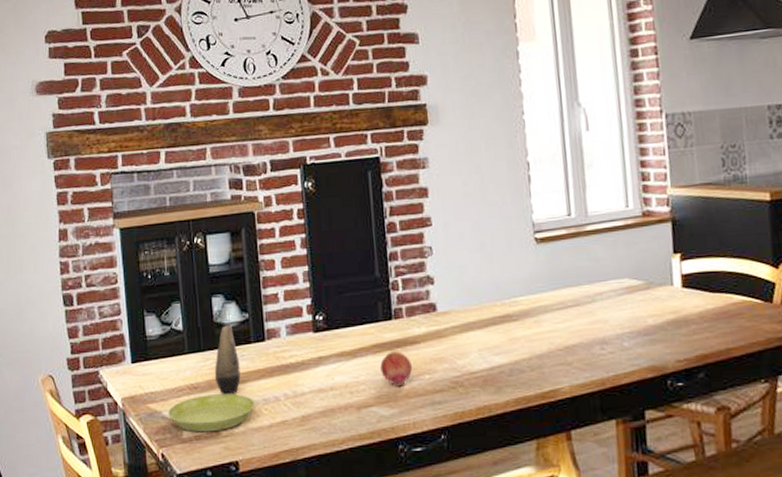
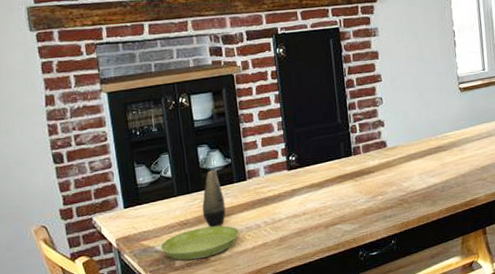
fruit: present [380,351,413,387] -> none [343,180,369,208]

